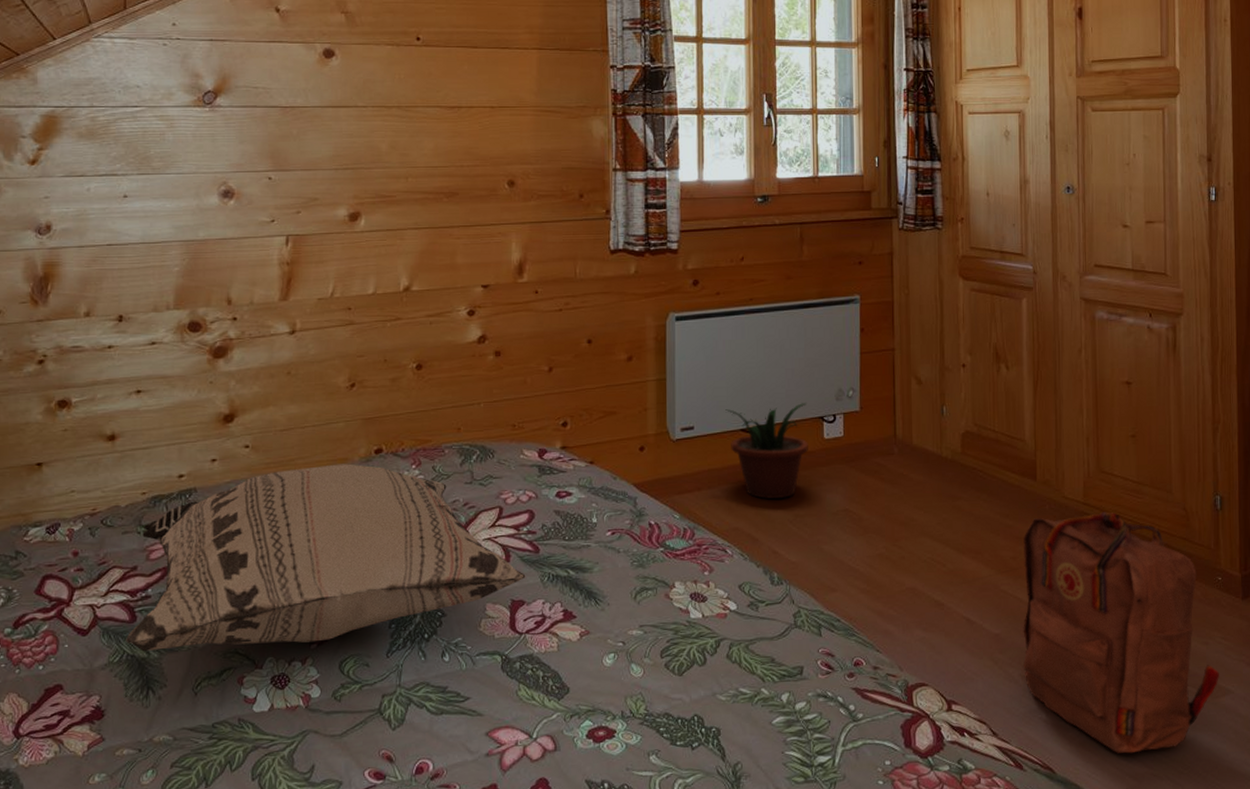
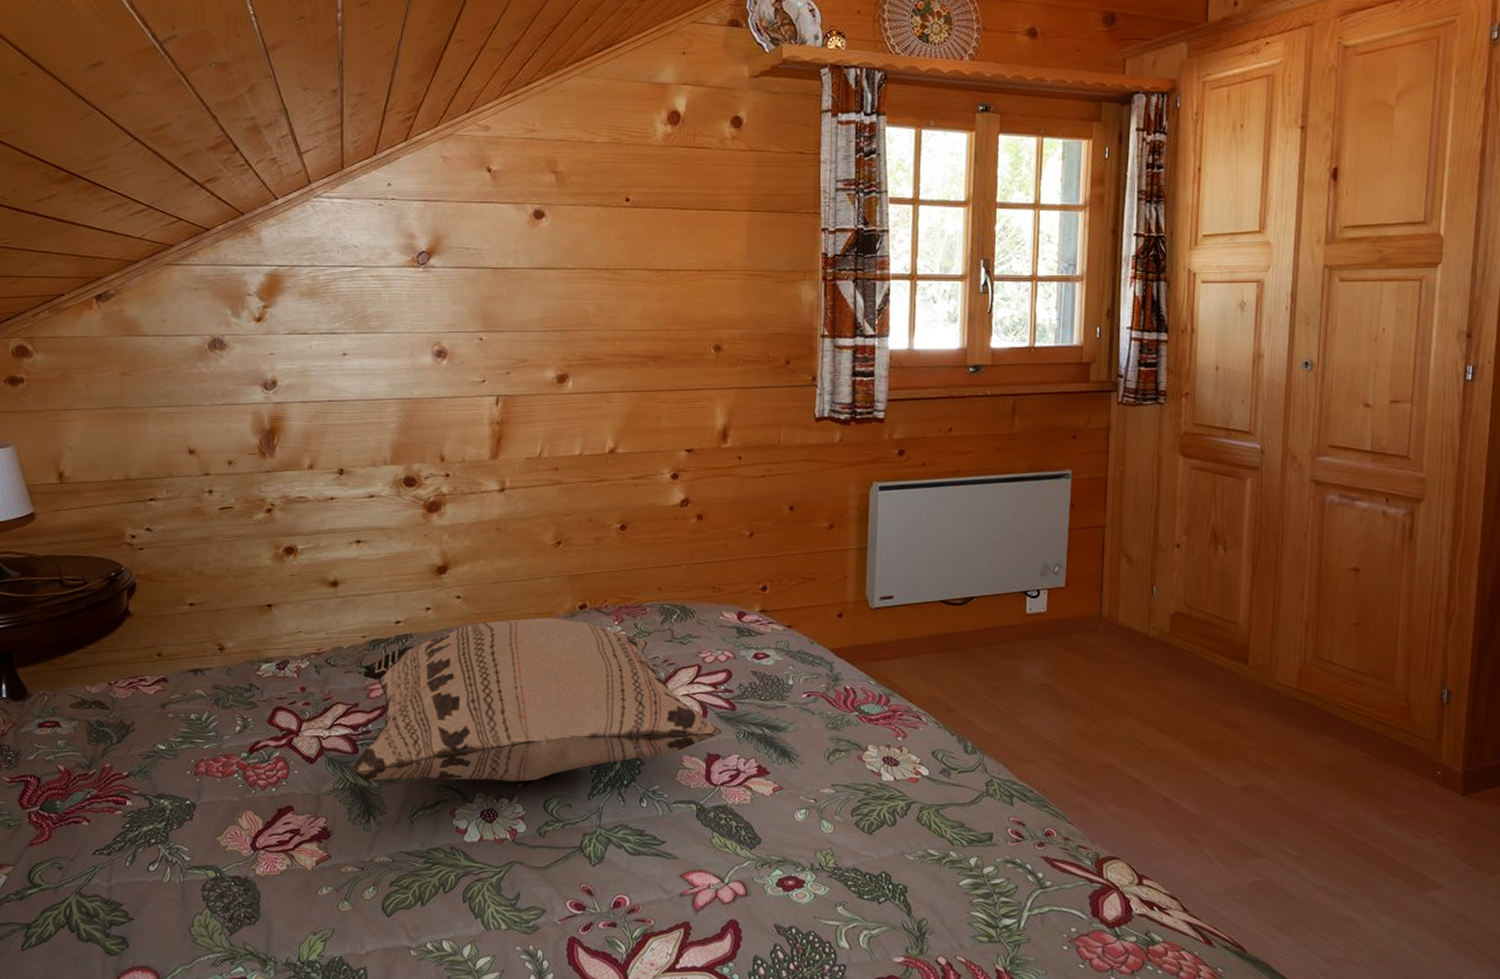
potted plant: present [725,403,808,499] -> none [926,577,1010,670]
backpack: present [1022,512,1219,754] -> none [1219,699,1430,939]

